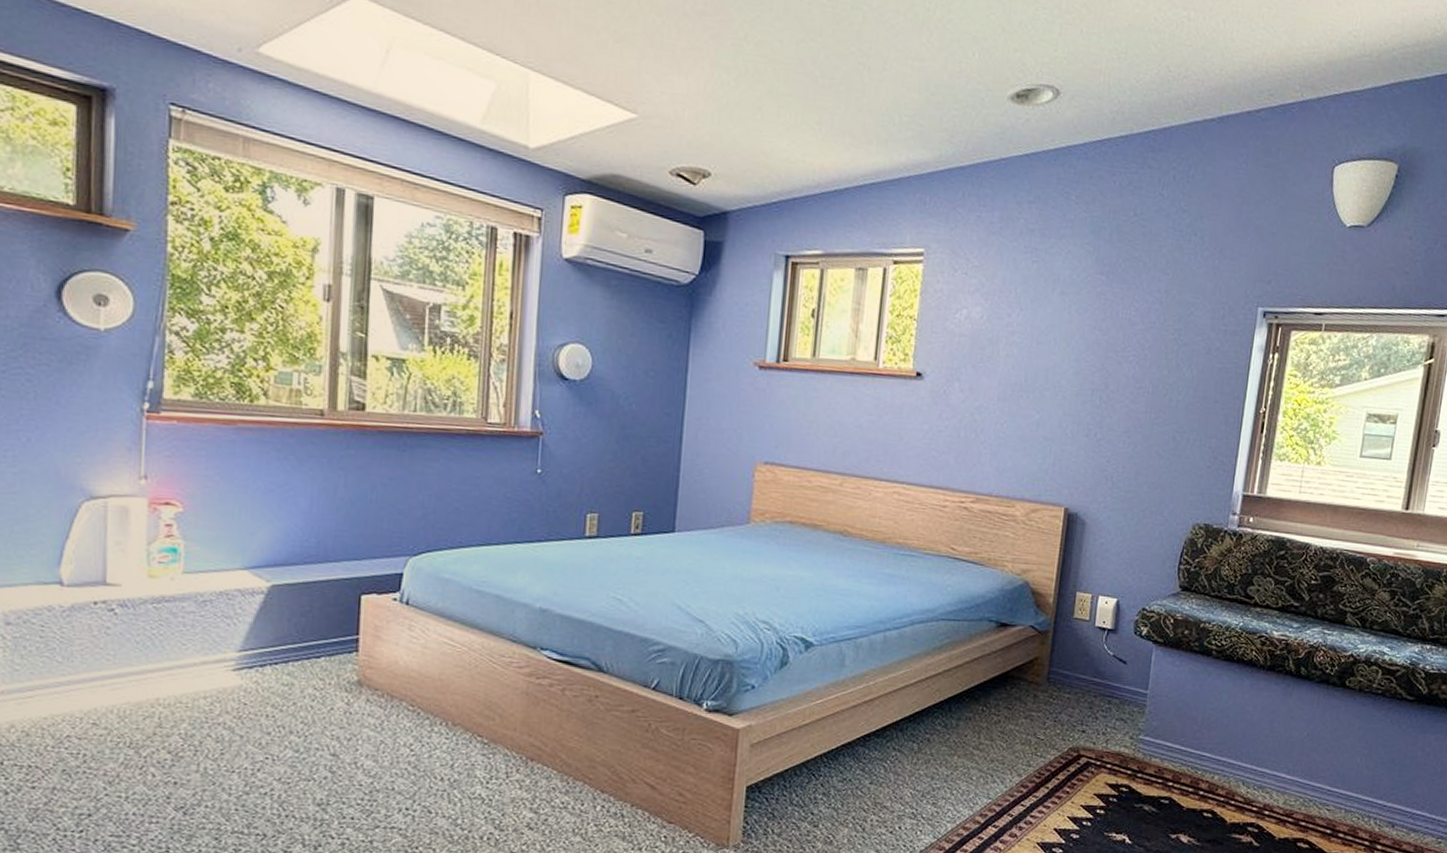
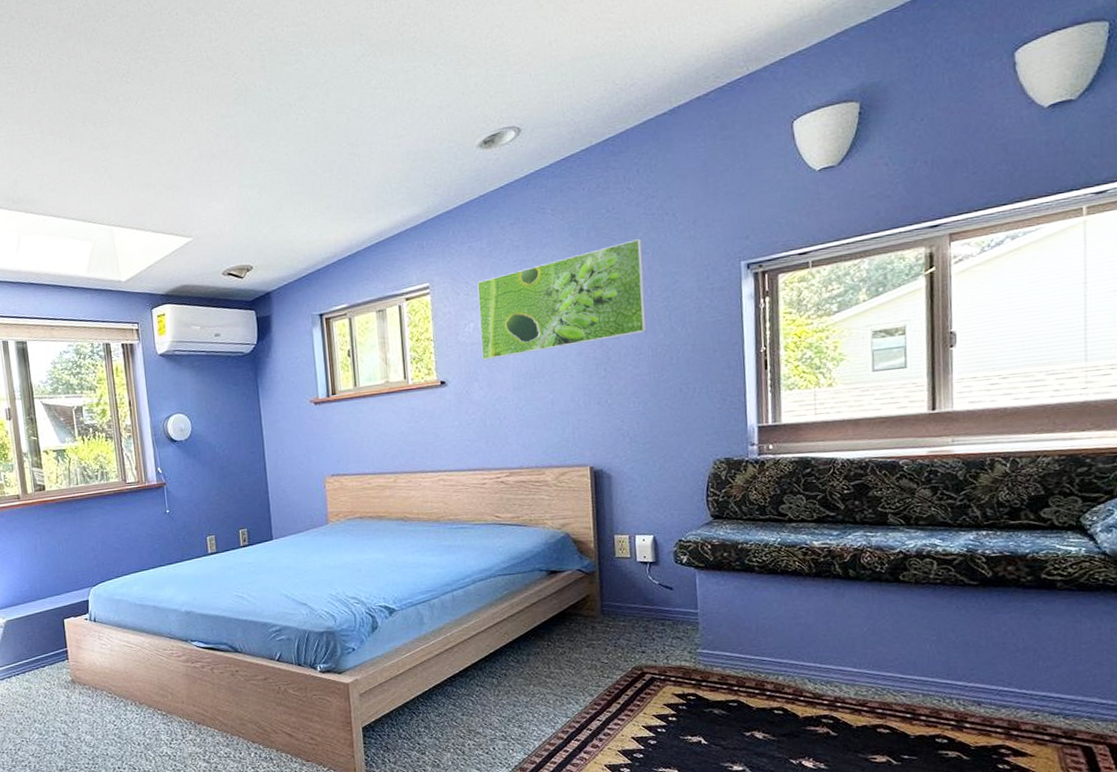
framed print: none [969,254,1165,365] -> present [477,239,647,361]

